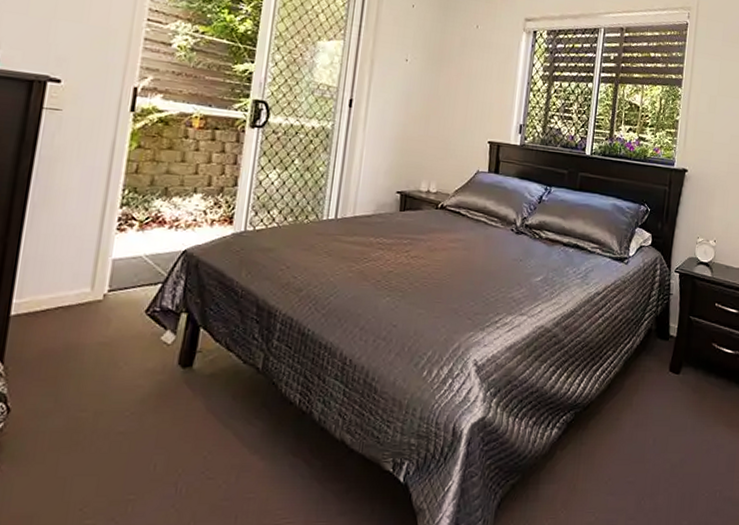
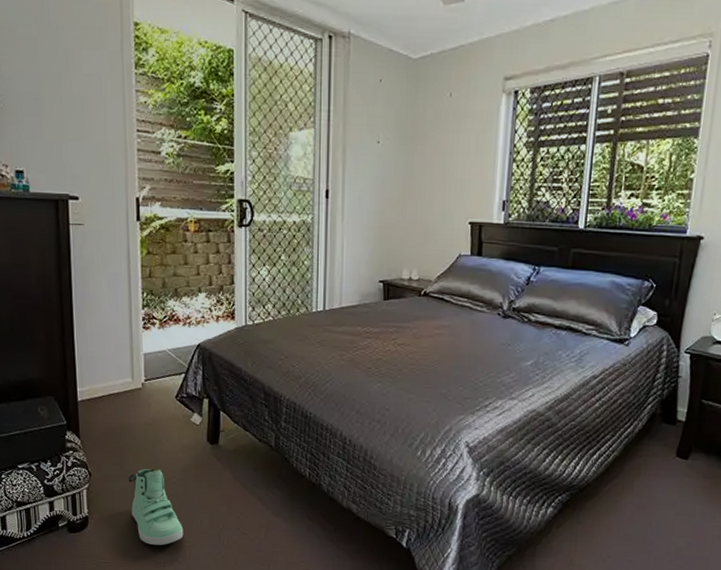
sneaker: none [59,400,129,502] -> present [128,468,184,546]

